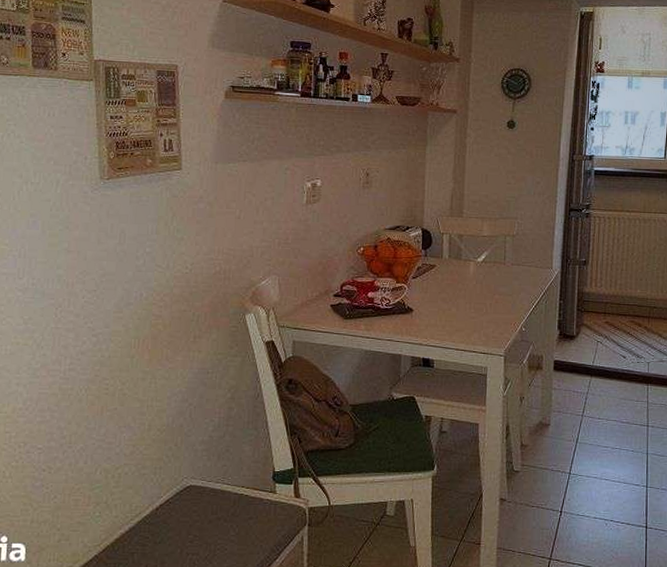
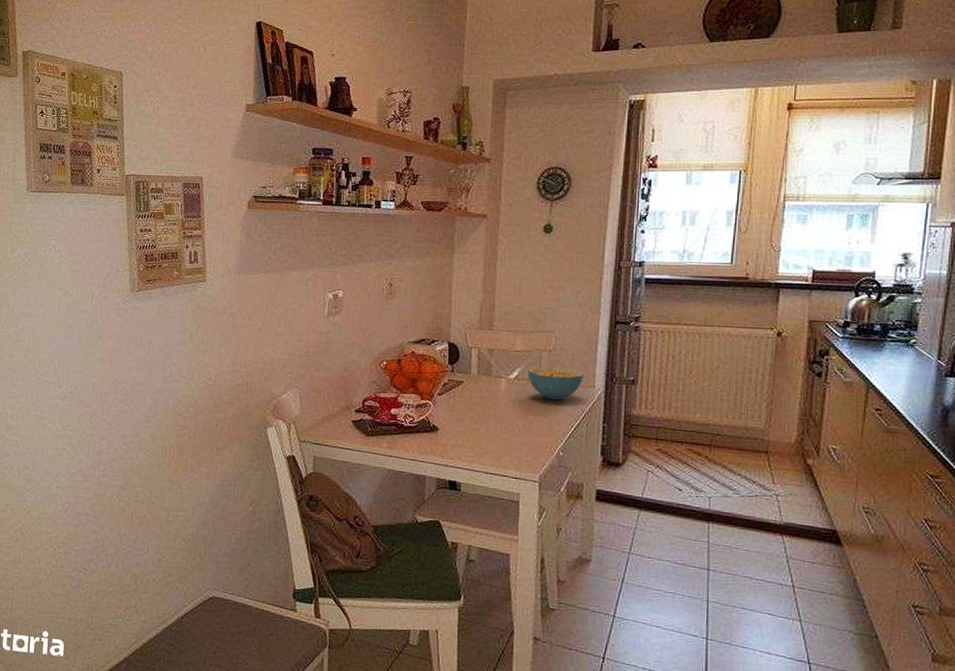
cereal bowl: none [494,250,544,280] -> present [528,366,585,400]

